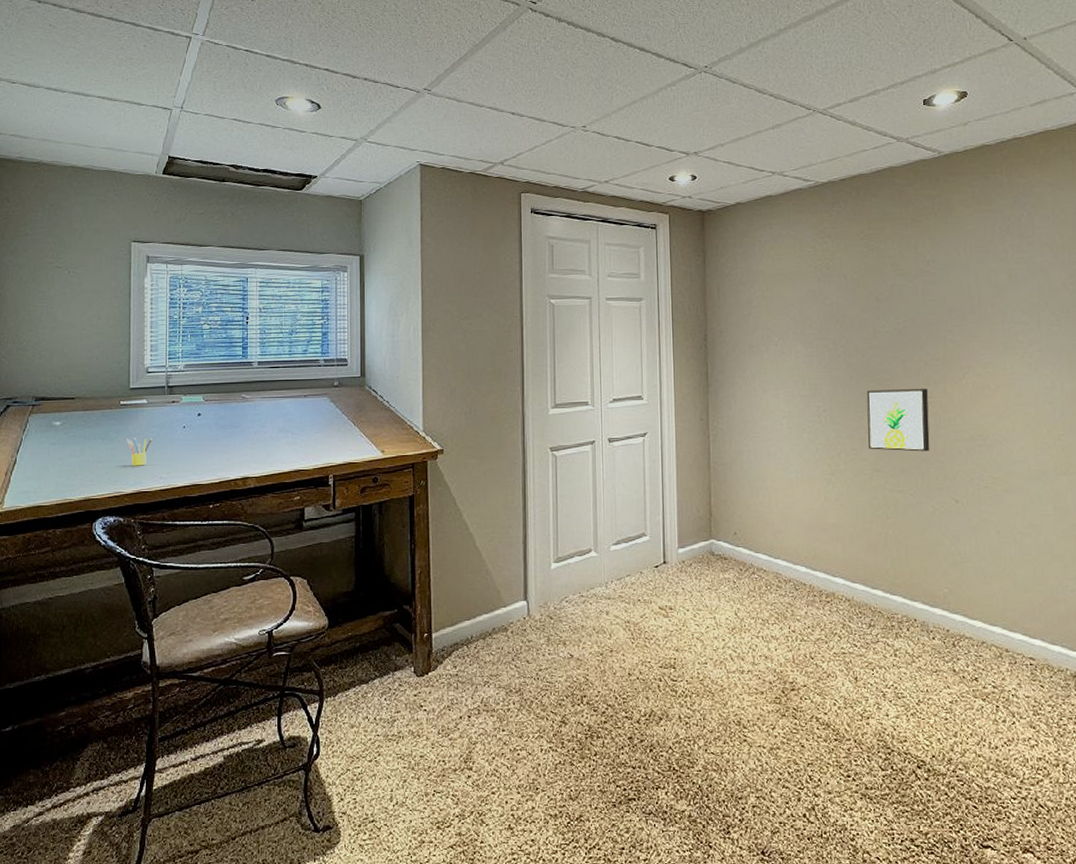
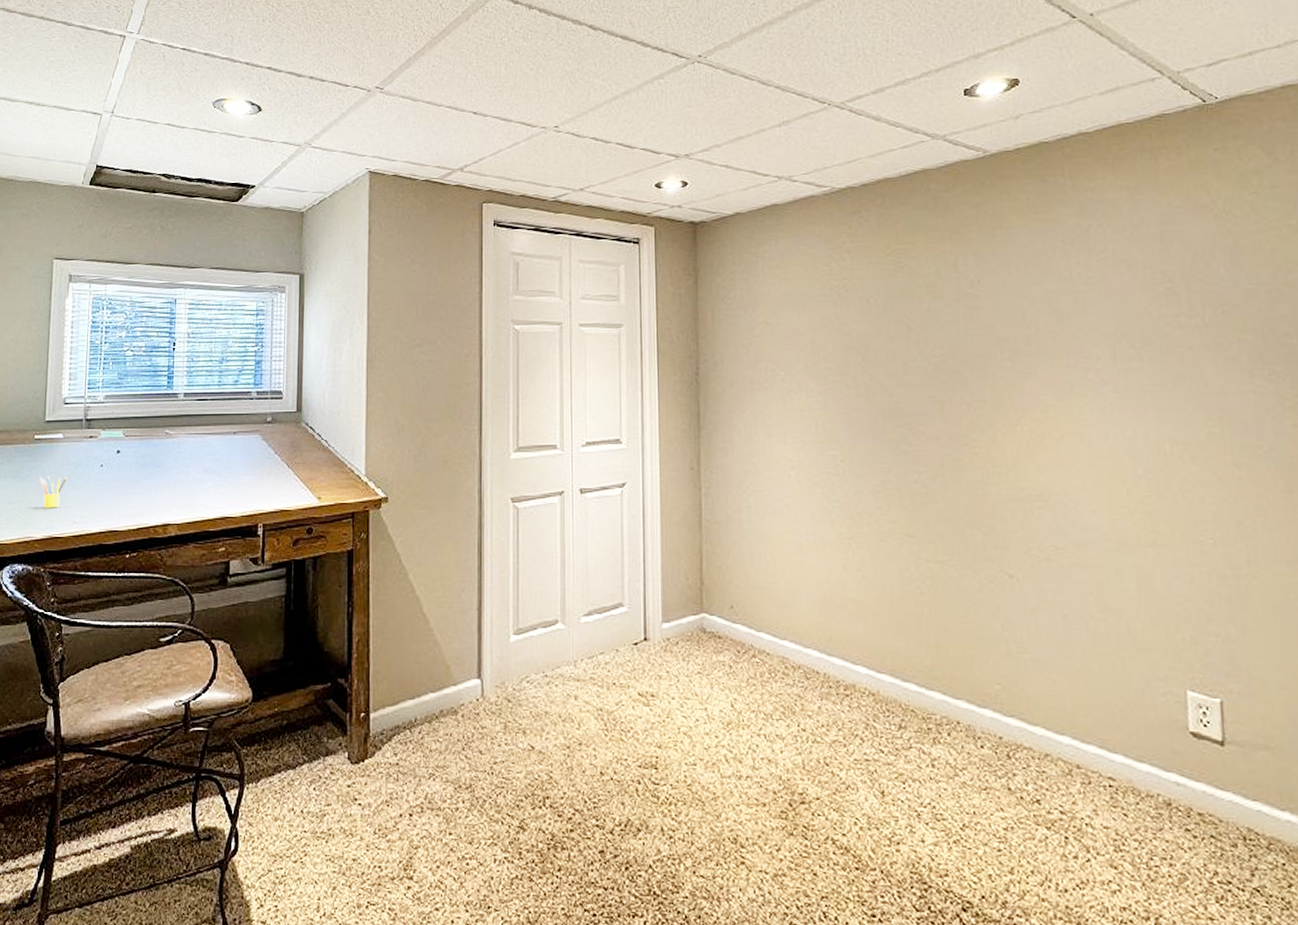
wall art: present [866,389,930,452] -> none [895,436,976,513]

